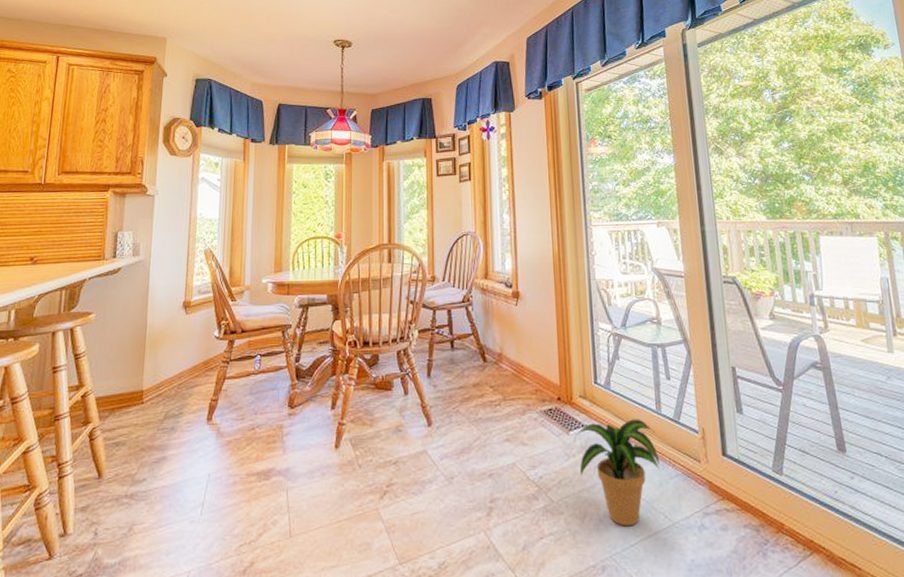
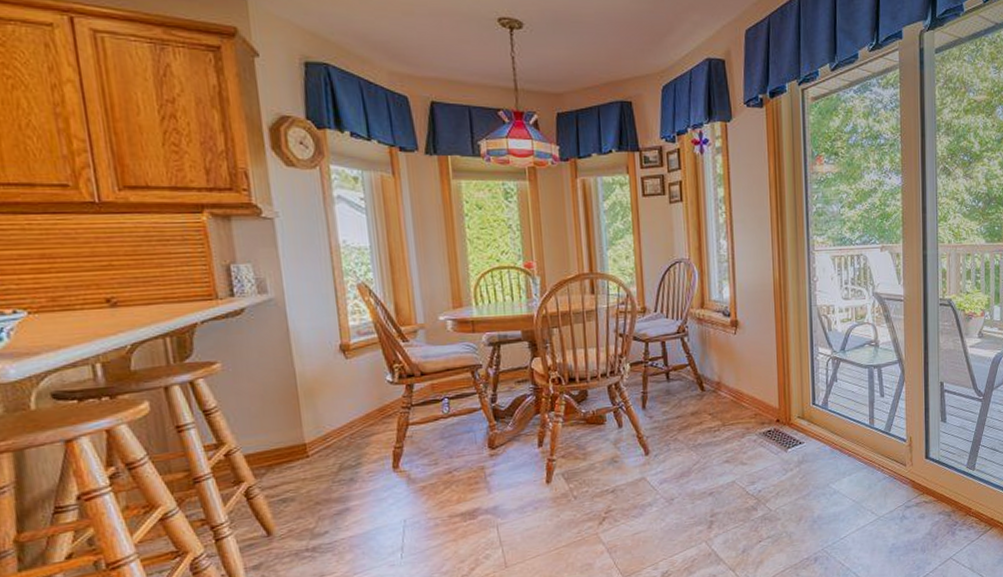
potted plant: present [573,419,660,527] -> none [791,433,871,524]

